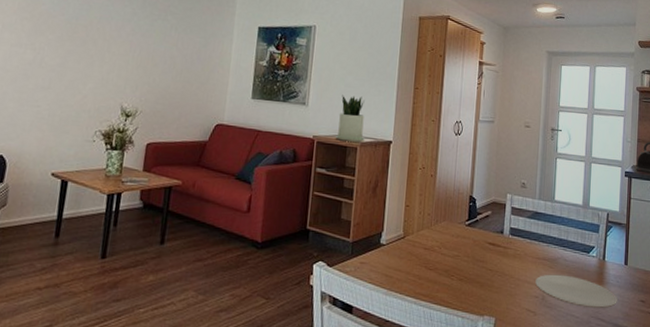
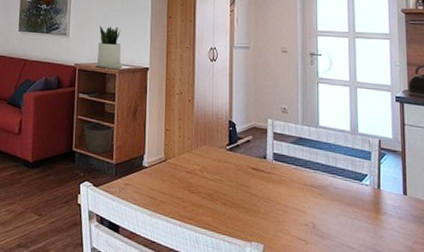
basket: none [319,198,353,232] -> present [83,121,115,154]
plate: present [535,274,617,309] -> none [304,201,398,241]

